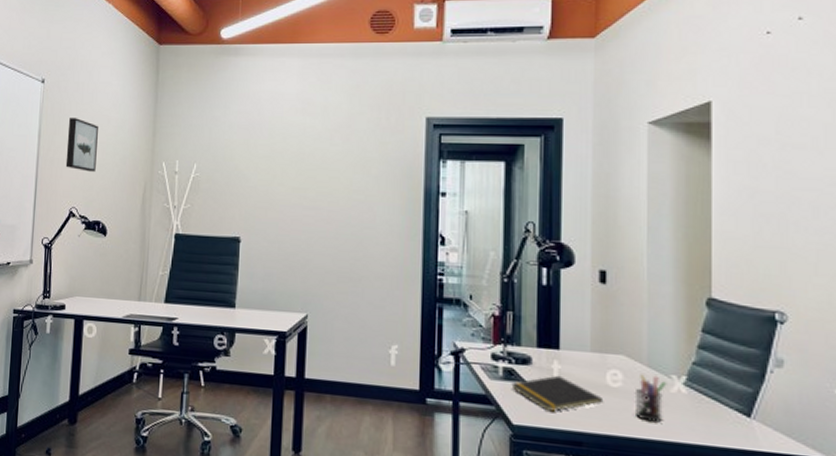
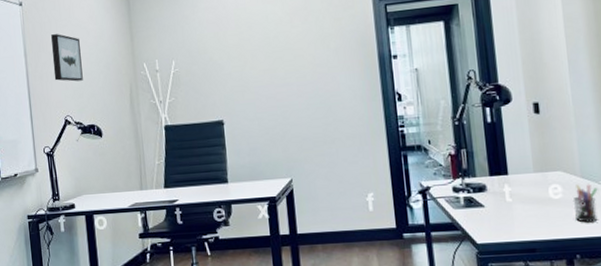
notepad: present [511,375,604,412] -> none [472,196,549,228]

